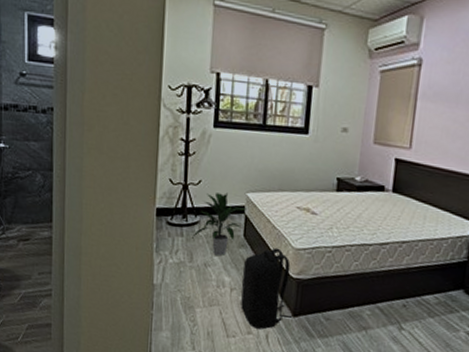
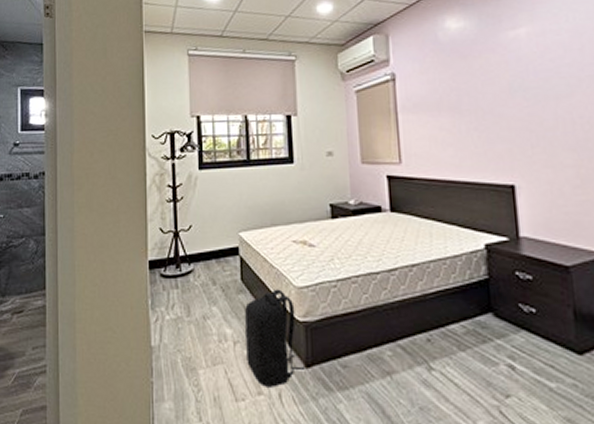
indoor plant: present [192,192,246,256] -> none [188,235,240,306]

